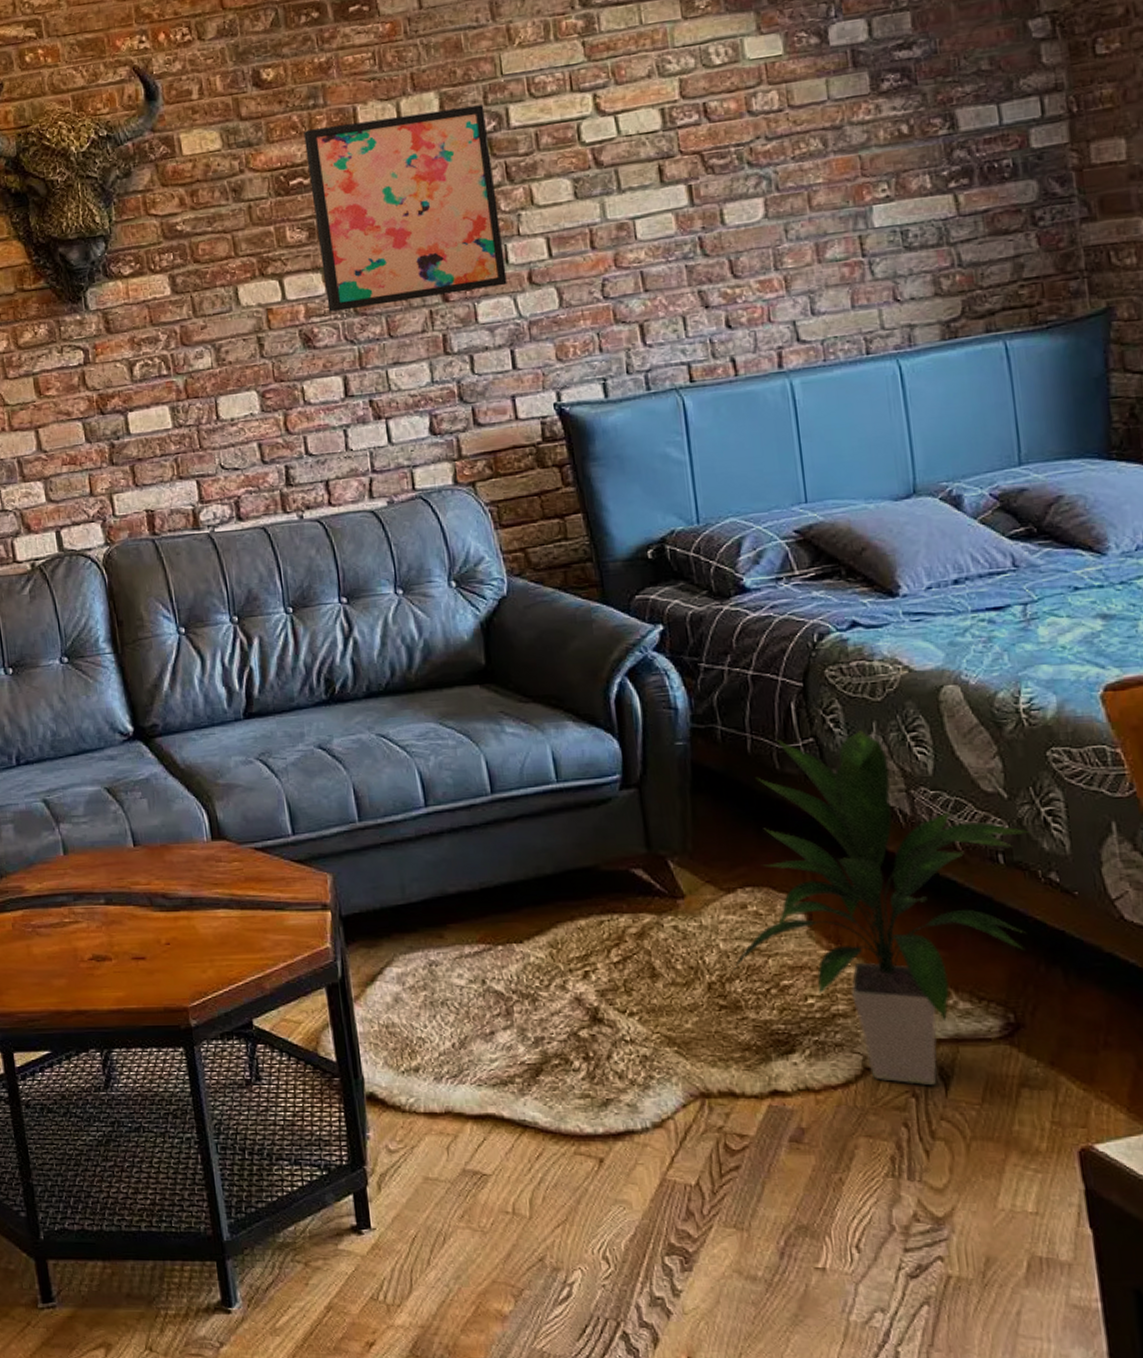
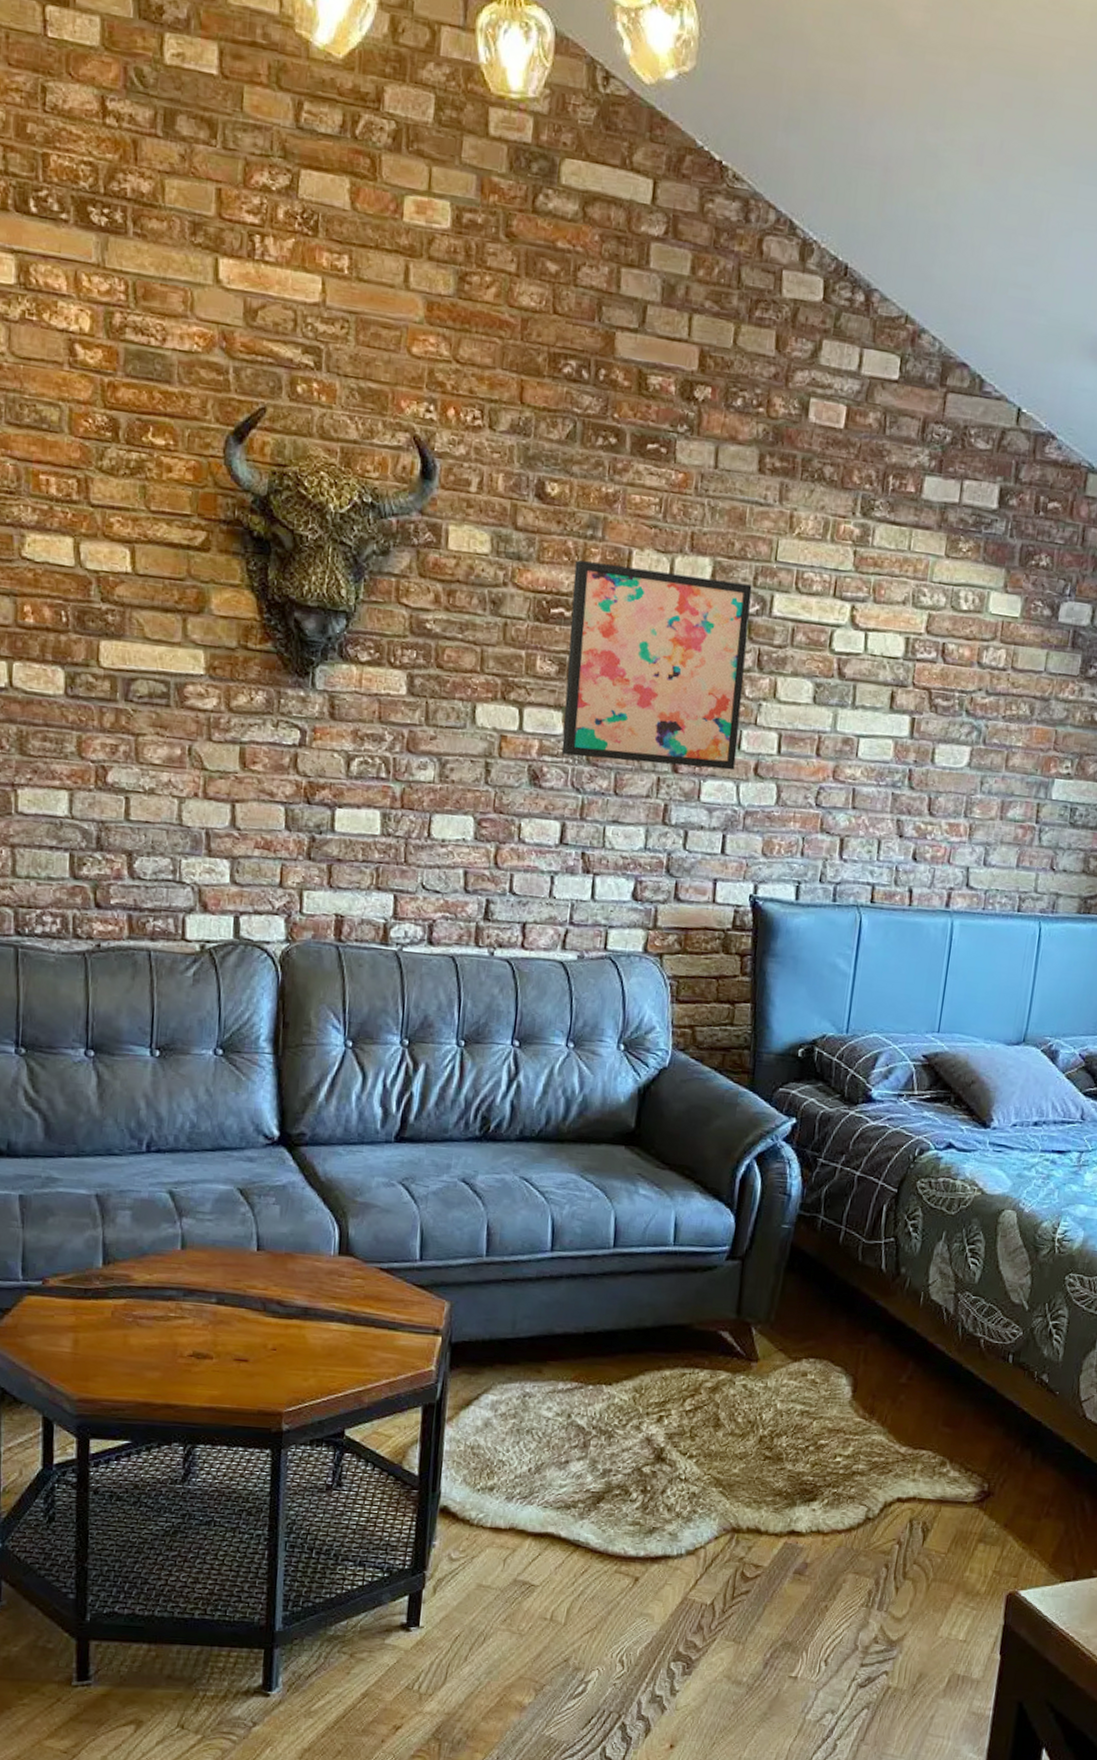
indoor plant: present [732,730,1033,1085] -> none [783,1235,1039,1536]

